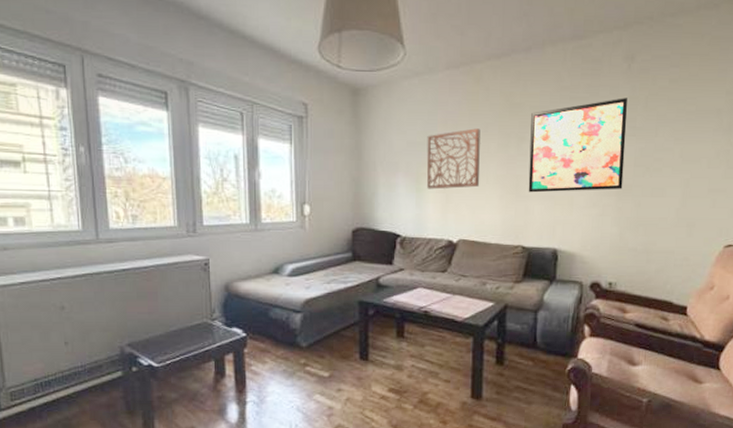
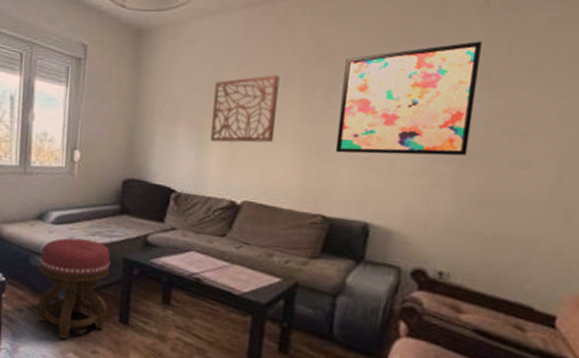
ottoman: none [279,288,348,383] -> present [37,237,111,339]

